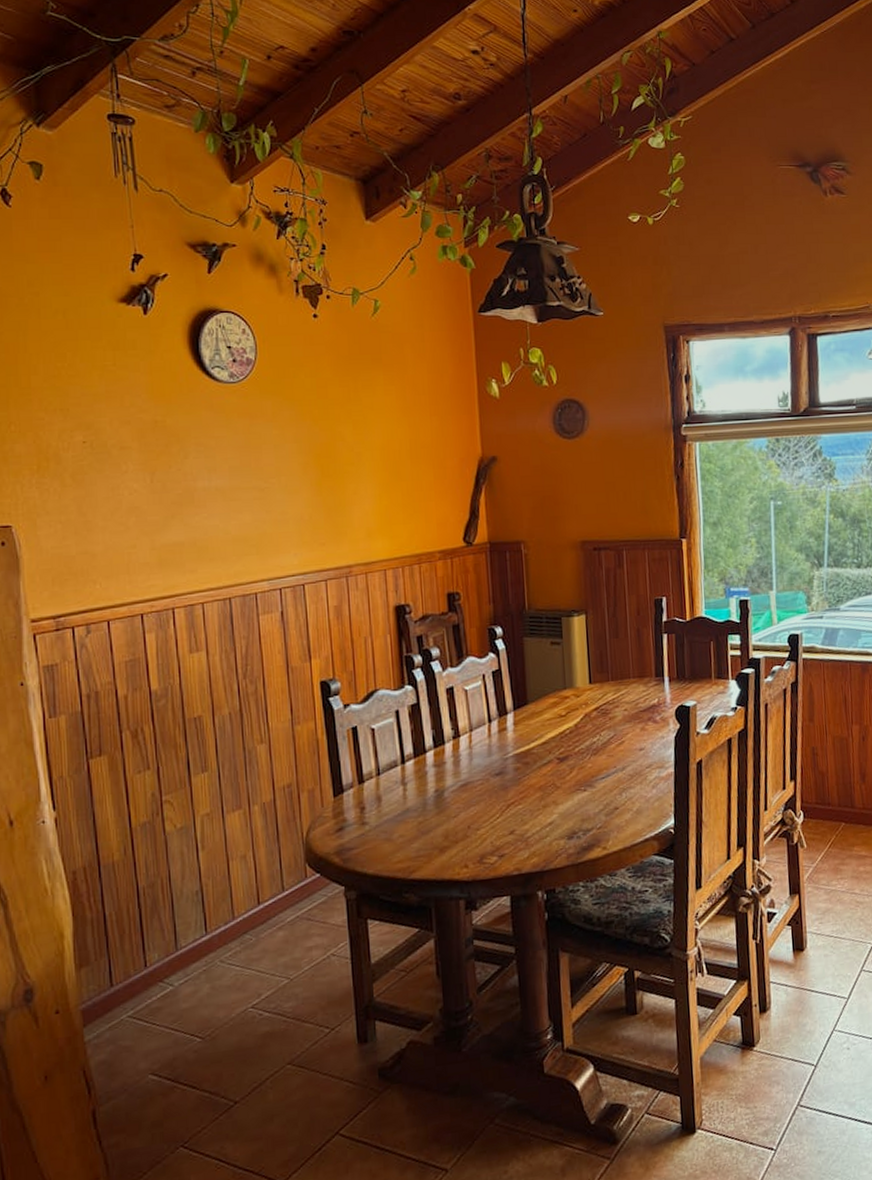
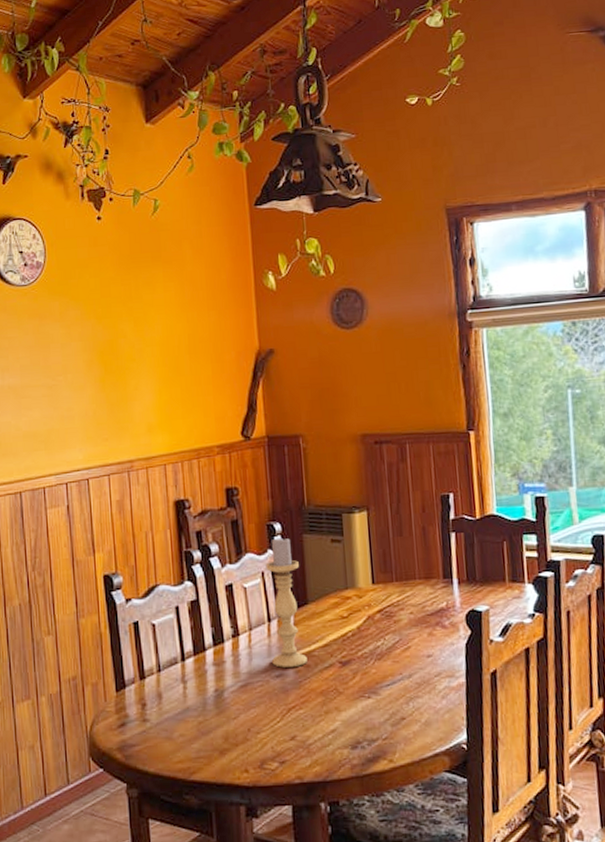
candle holder: none [486,639,527,766] -> present [265,536,307,668]

